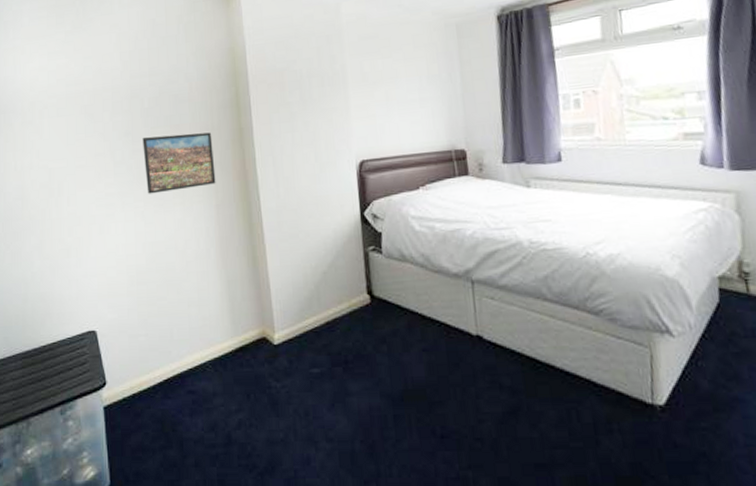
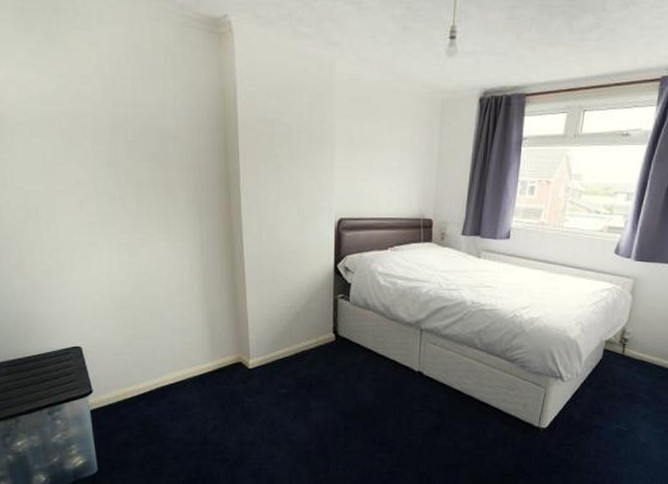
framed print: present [142,132,216,194] -> none [126,170,201,227]

